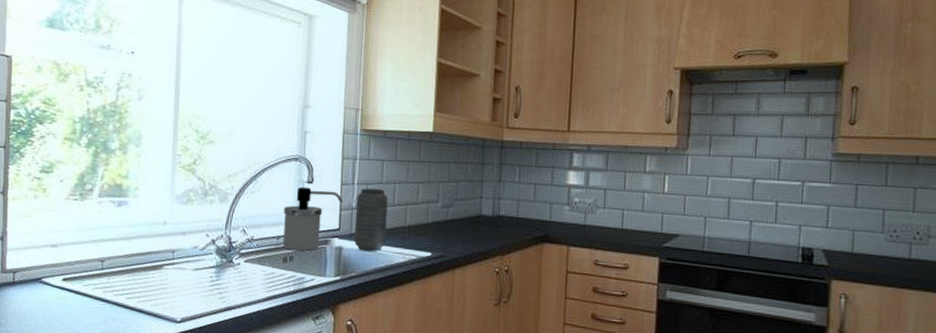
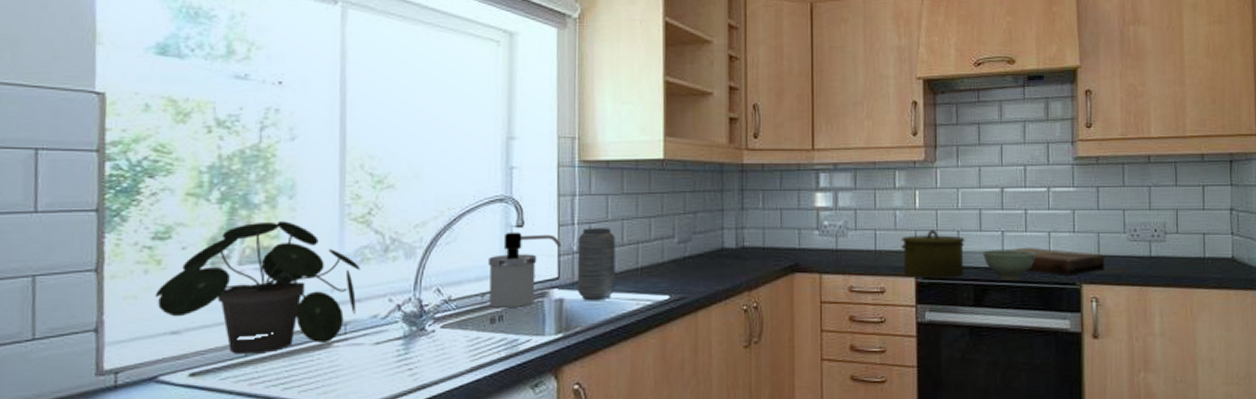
potted plant: none [41,164,186,268] -> present [155,221,360,354]
cooking pot: none [647,214,712,262] -> present [901,230,965,279]
bowl: none [727,238,783,270] -> present [981,250,1035,281]
cutting board: none [754,238,858,271] -> present [1007,247,1104,277]

